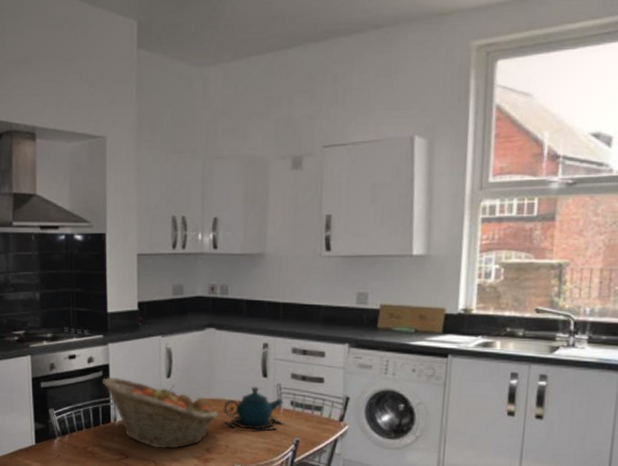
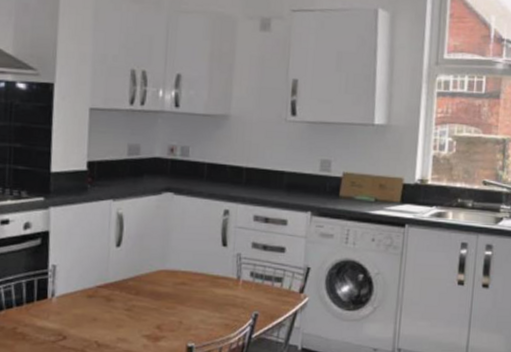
fruit basket: present [103,376,218,449] -> none [40,245,172,328]
teapot: present [223,387,283,432] -> none [178,256,242,306]

